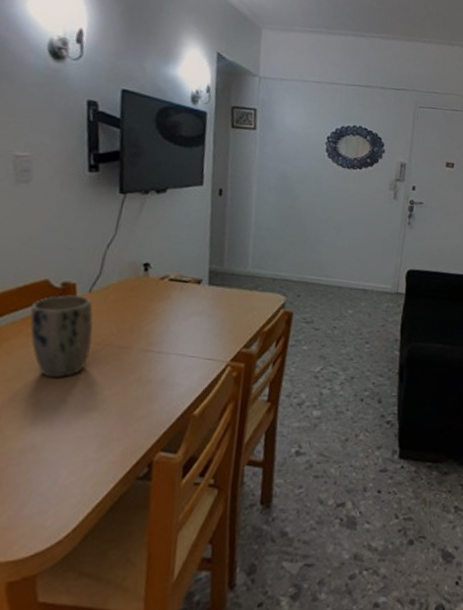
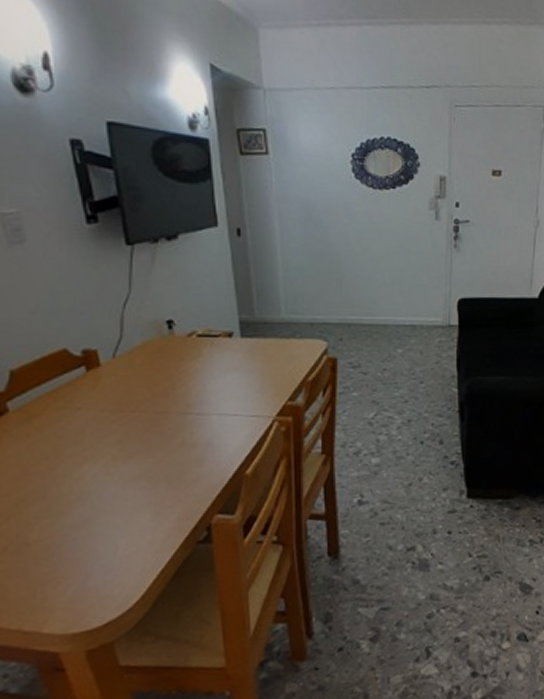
plant pot: present [30,294,93,379] -> none [55,363,125,452]

